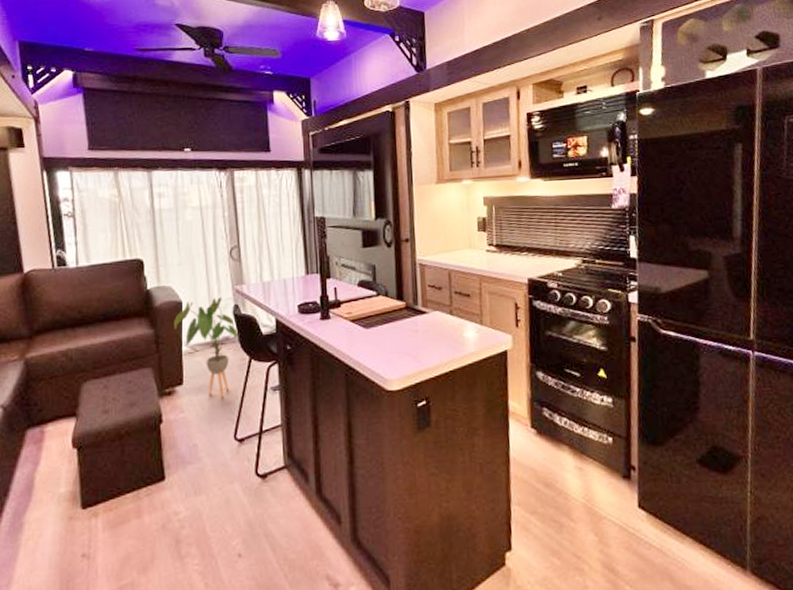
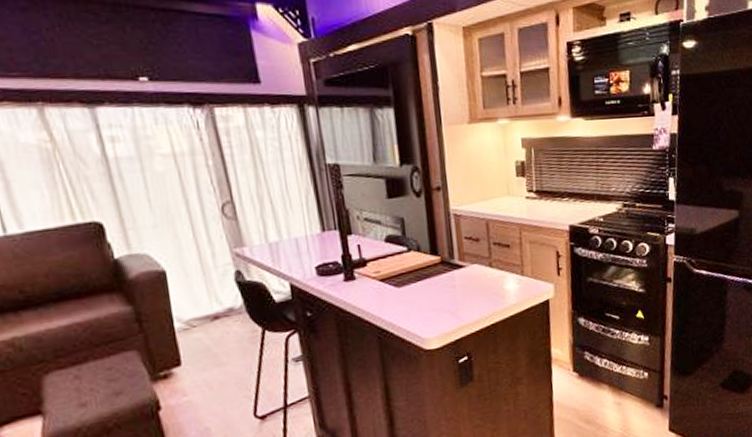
house plant: present [174,297,238,398] -> none [158,263,244,375]

